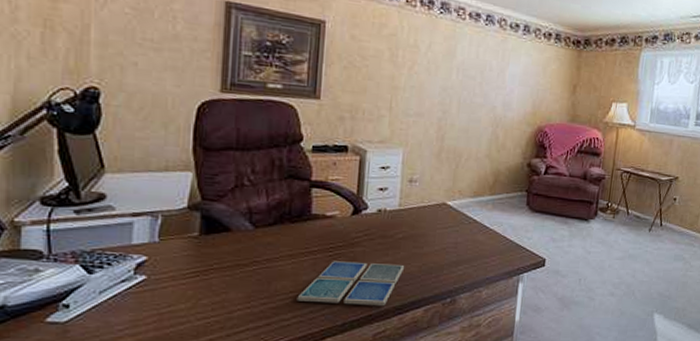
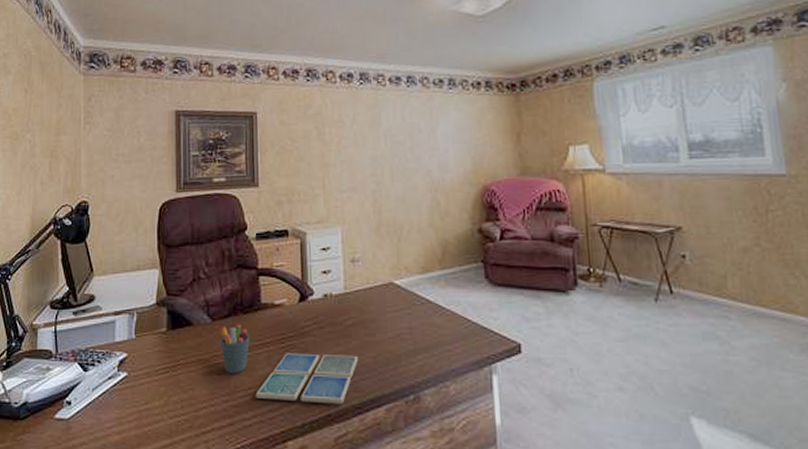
pen holder: none [262,232,296,279] -> present [220,324,250,374]

